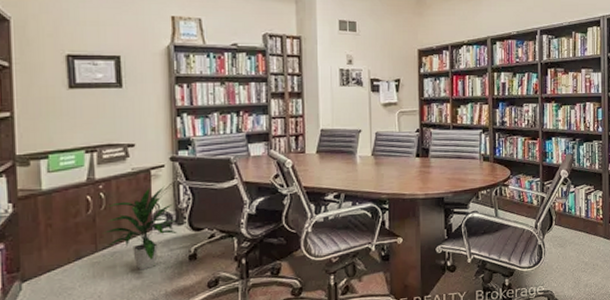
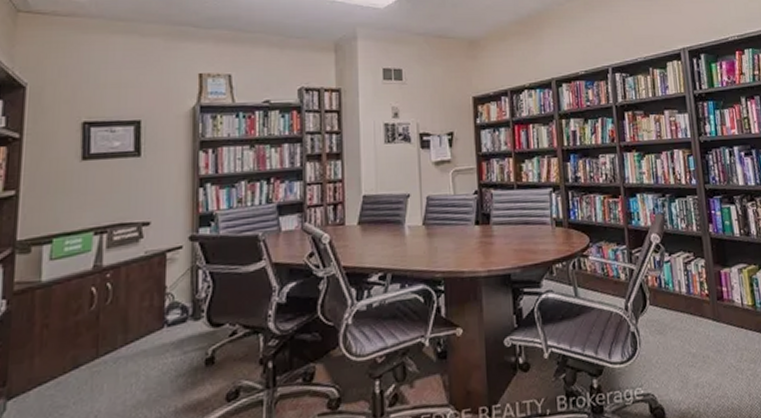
indoor plant: present [101,185,177,270] -> none [105,271,193,381]

